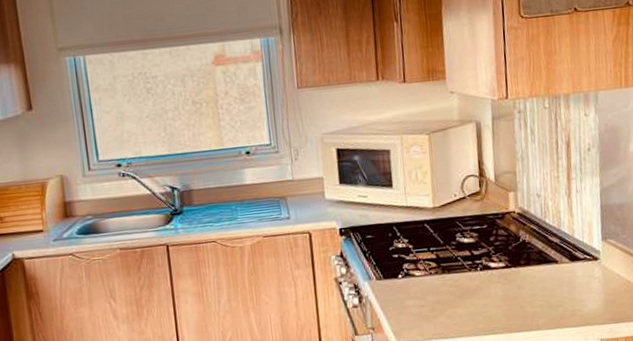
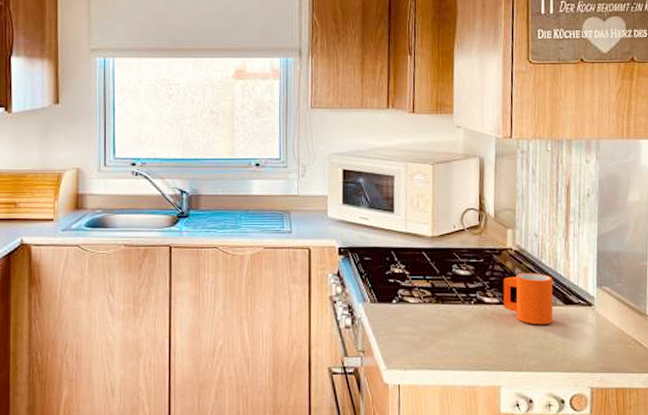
mug: none [507,233,560,284] -> present [503,273,554,325]

